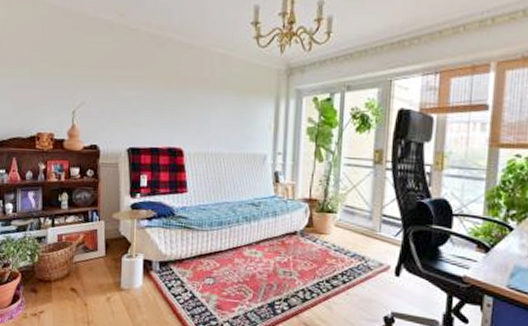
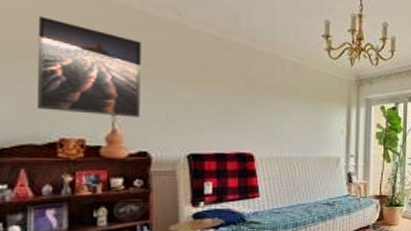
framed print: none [23,29,94,114] -> present [37,15,141,118]

